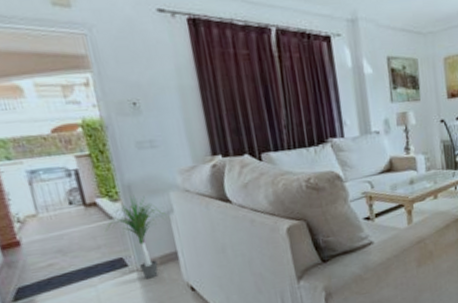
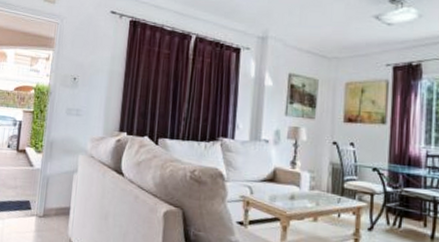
potted plant: present [104,195,167,279] -> none [24,151,71,226]

